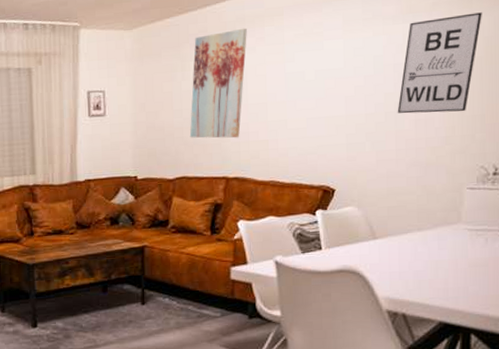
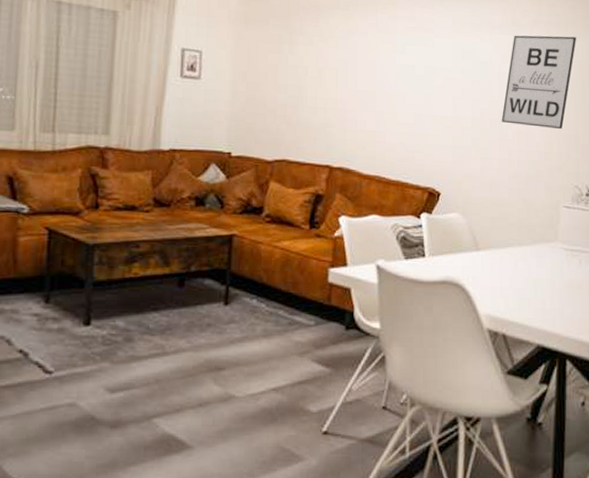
wall art: present [189,28,247,138] -> none [293,10,360,125]

